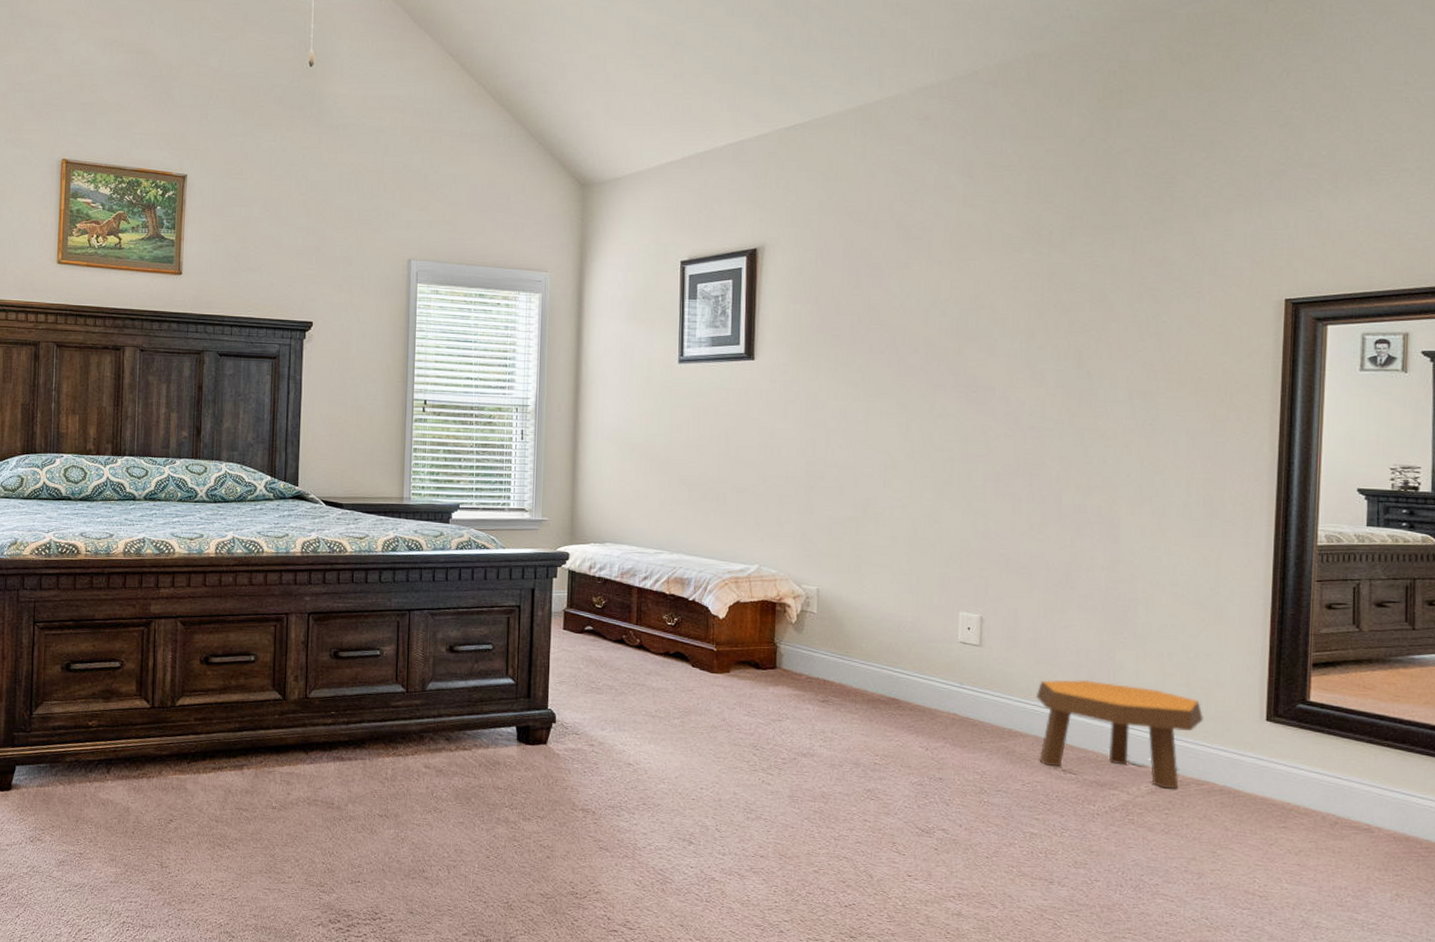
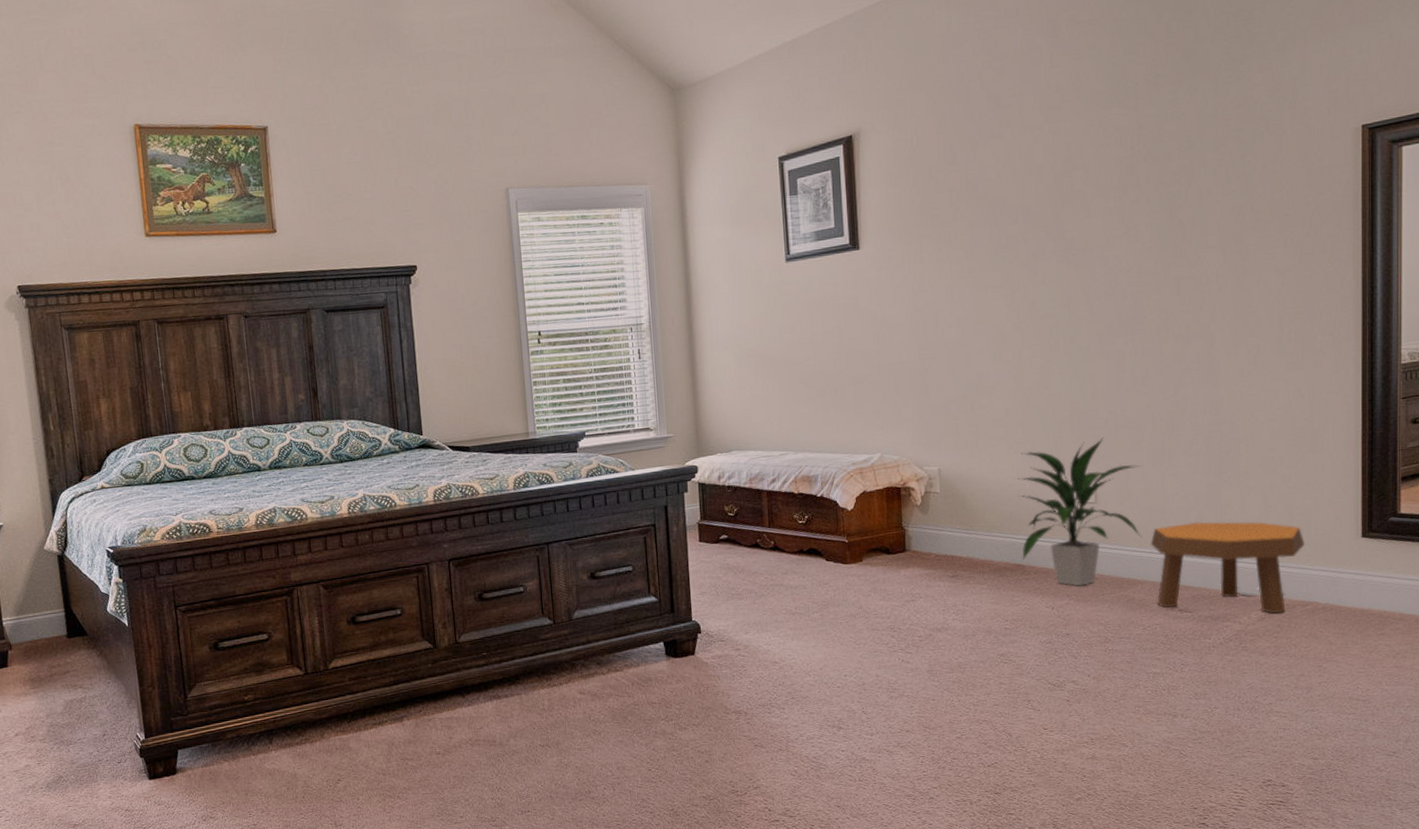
indoor plant: none [898,579,1032,730] -> present [1017,437,1142,587]

